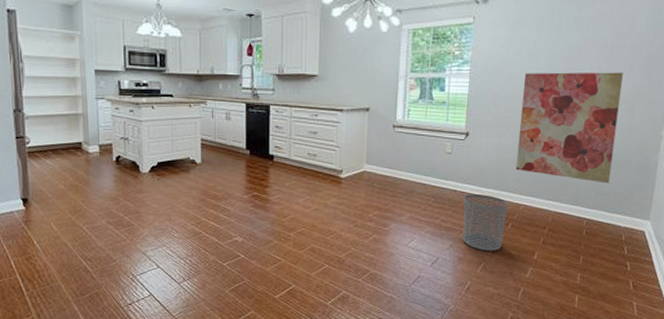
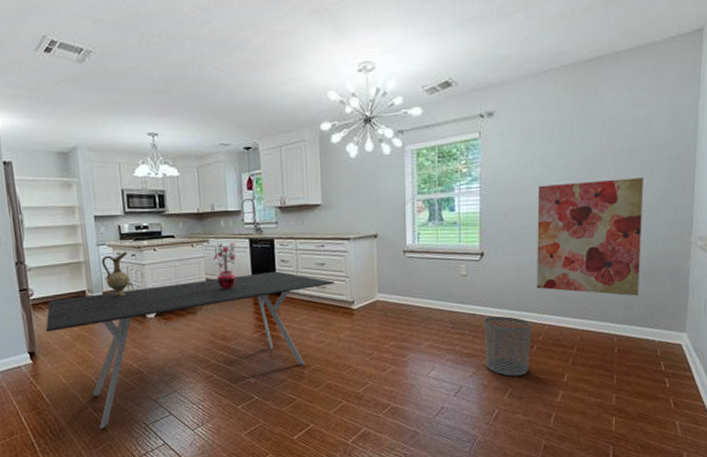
dining table: none [40,136,326,278] -> present [45,271,335,430]
ceramic jug: none [100,107,127,151] -> present [101,252,130,297]
potted plant: none [209,105,233,152] -> present [213,243,237,290]

